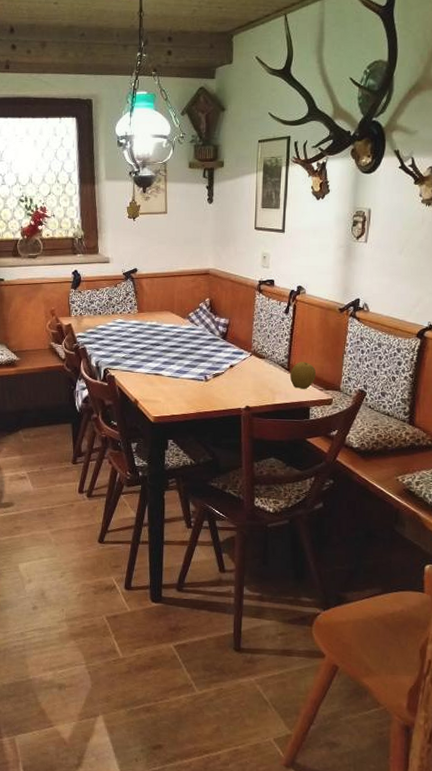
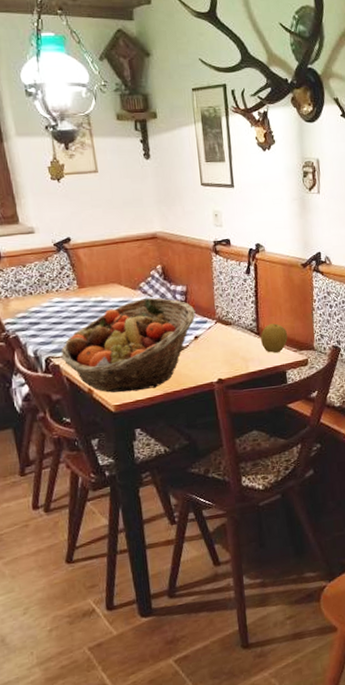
fruit basket: none [117,326,234,407] -> present [60,297,196,393]

